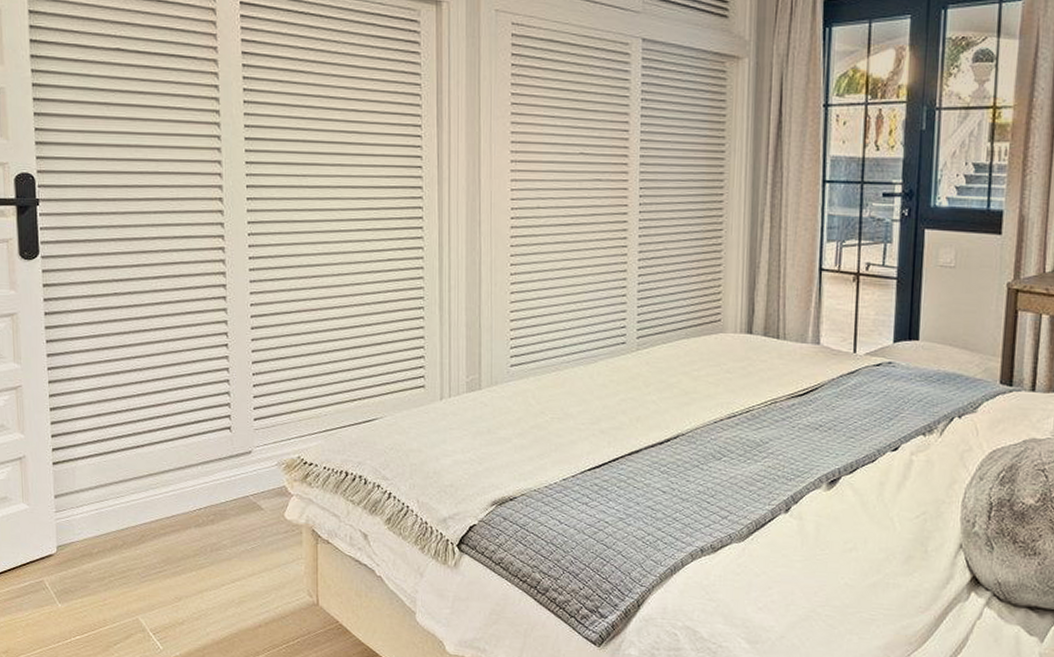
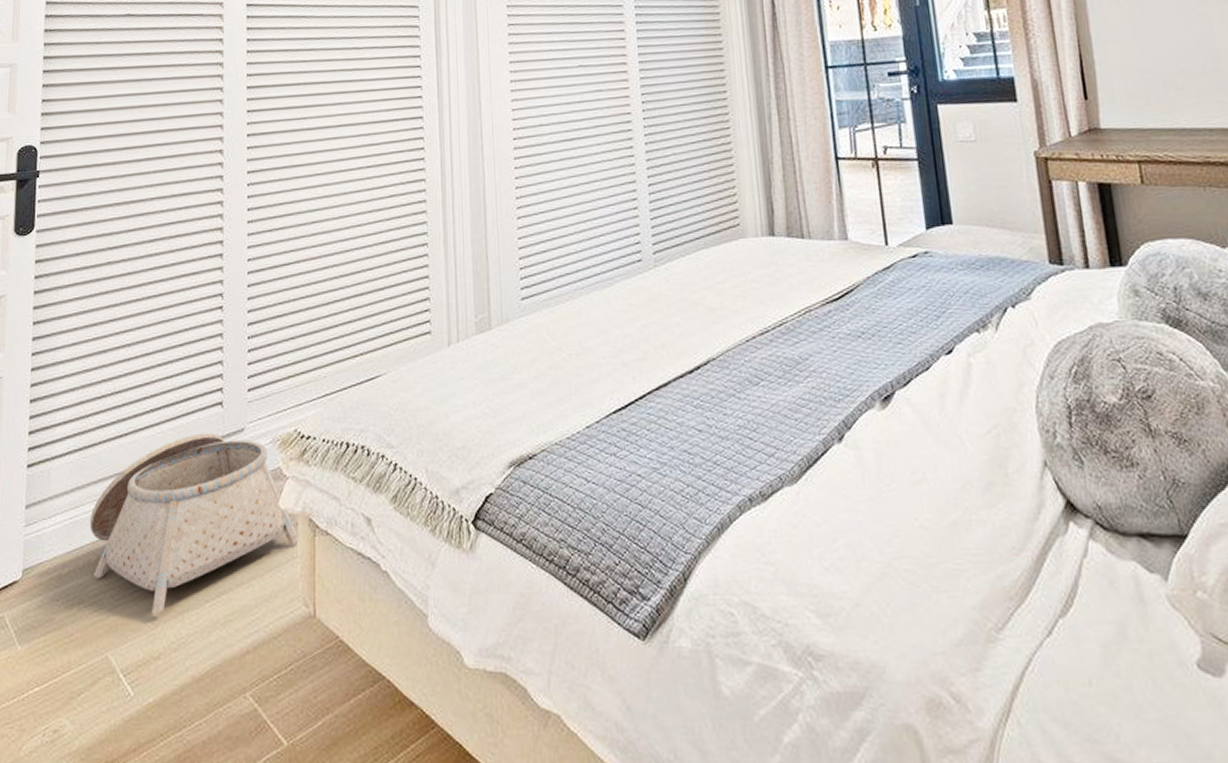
basket: none [114,451,303,591] -> present [89,432,299,615]

